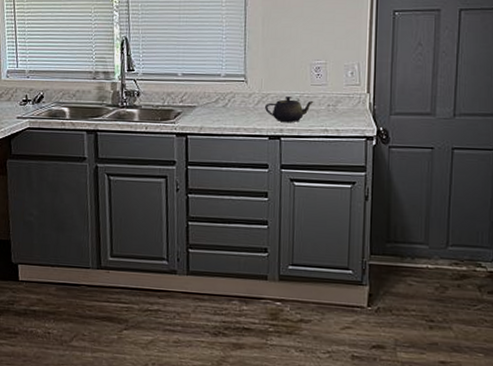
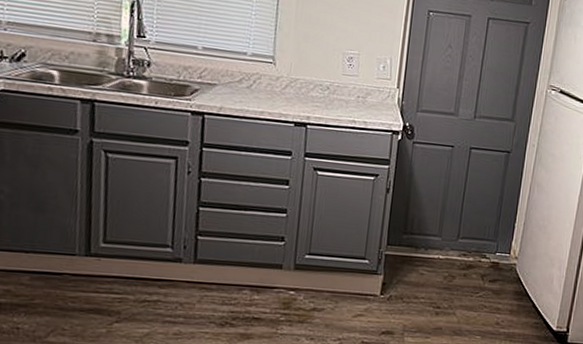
teapot: present [265,97,314,122] -> none [292,84,344,111]

